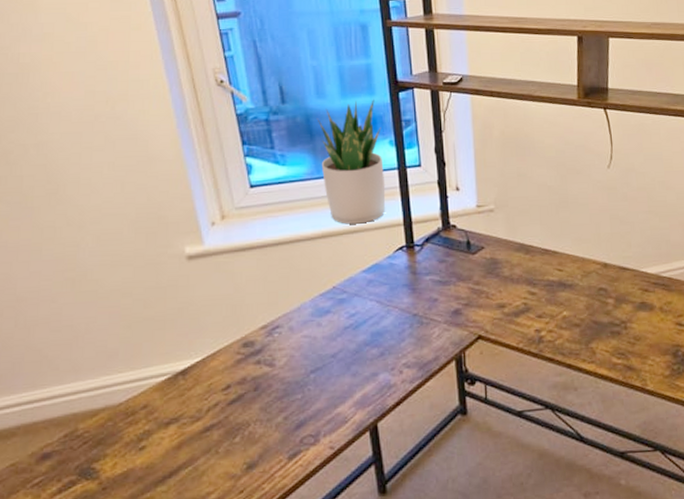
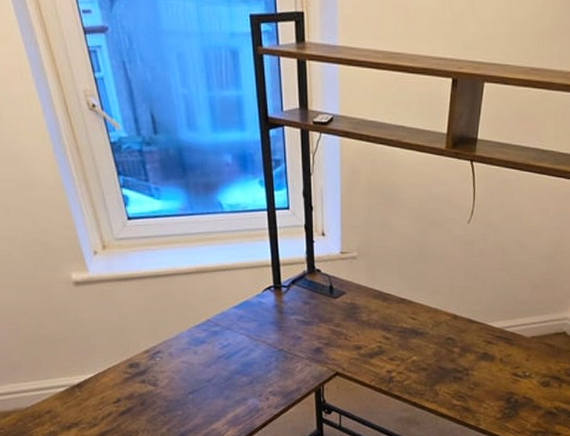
planter: present [316,99,386,224] -> none [189,135,256,262]

